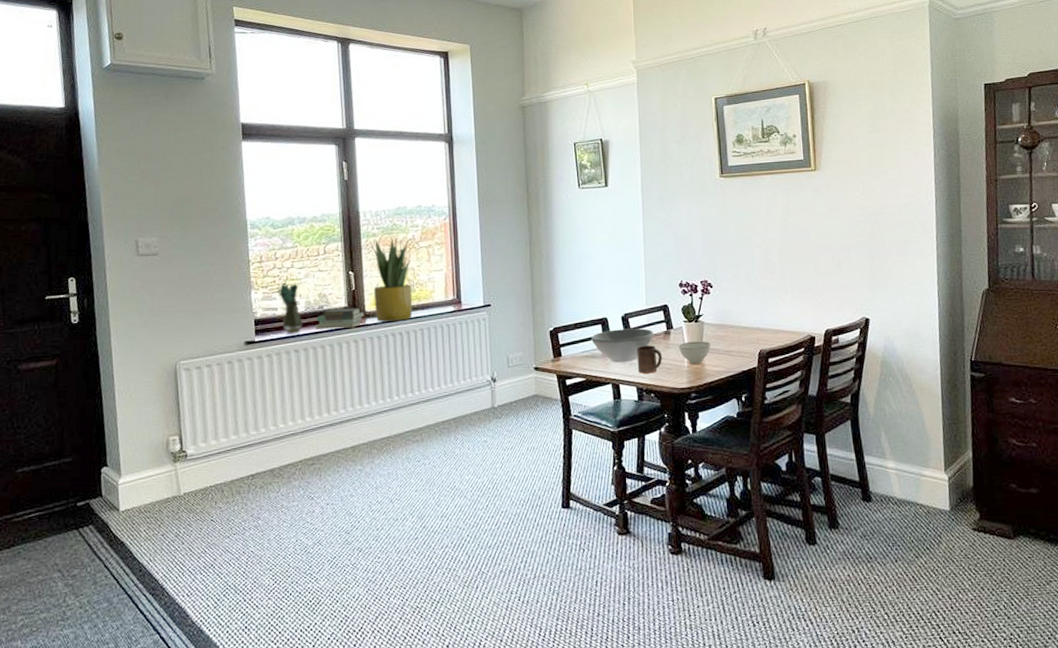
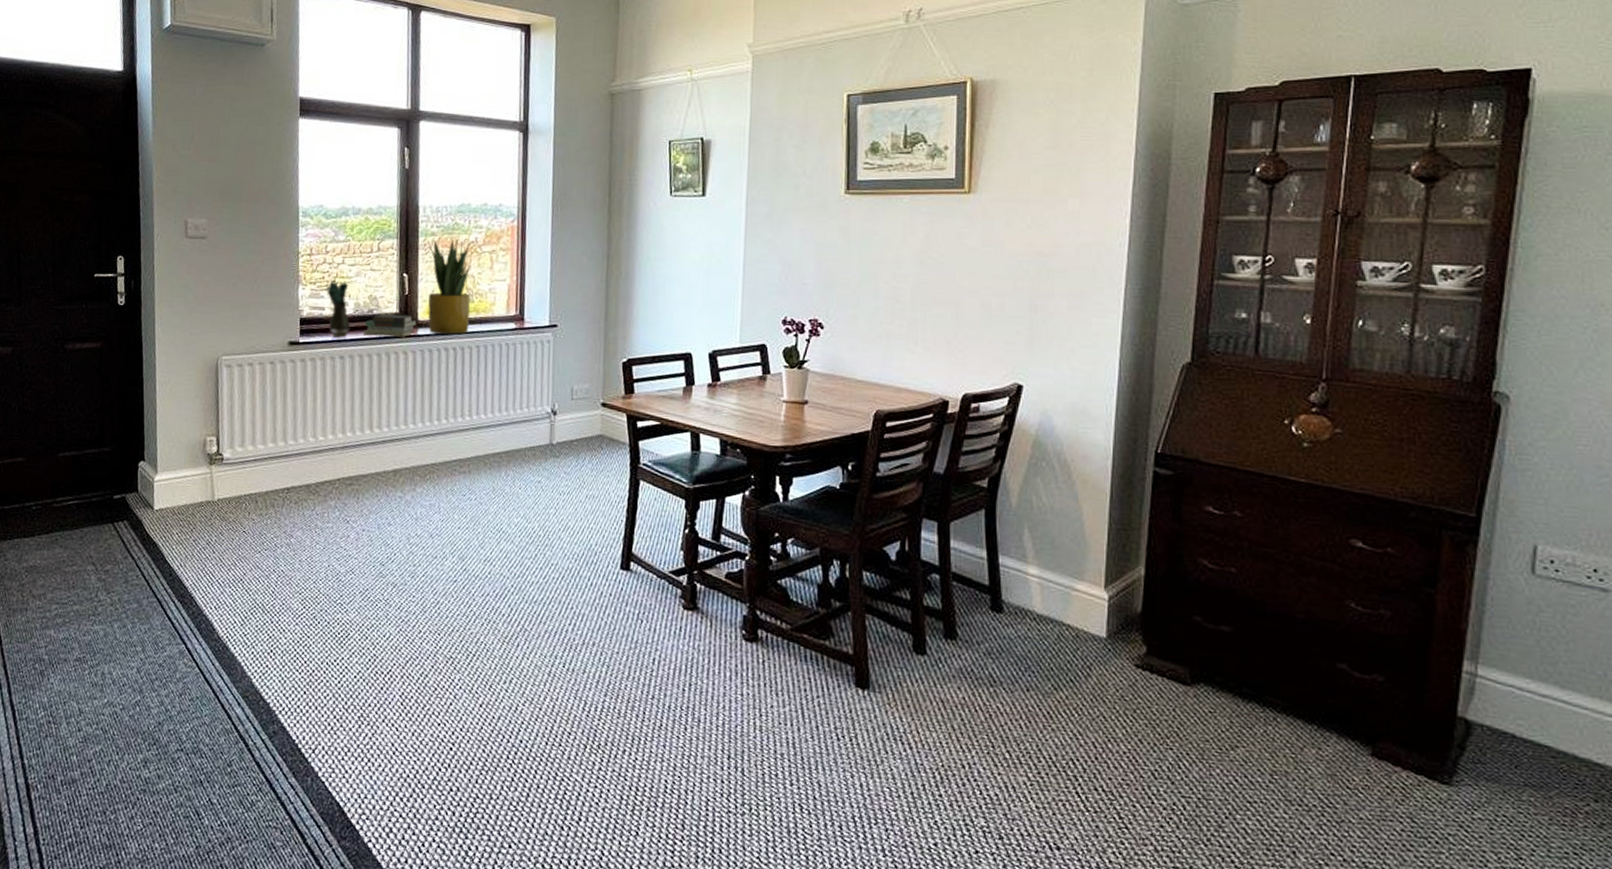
bowl: present [591,328,654,363] -> none [671,368,746,409]
cup: present [637,346,662,374] -> none [723,391,754,425]
bowl: present [678,341,711,364] -> none [774,391,815,420]

